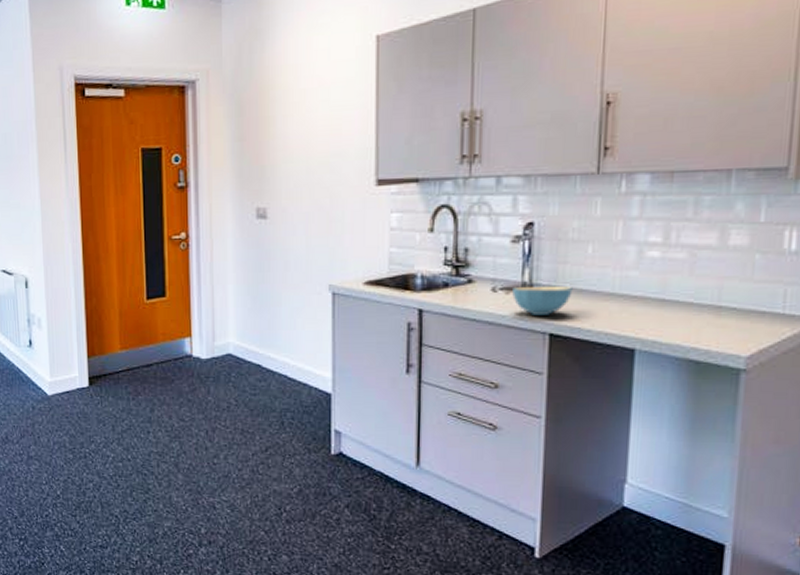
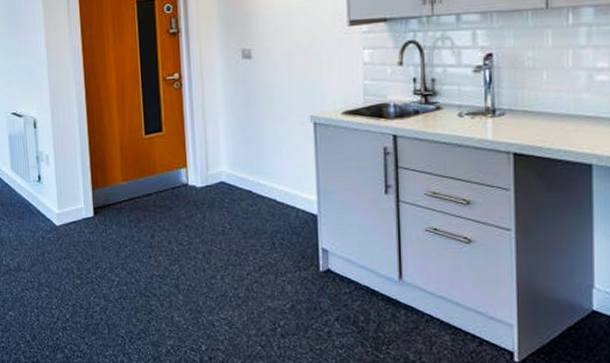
cereal bowl: present [512,286,573,315] -> none [477,110,532,137]

